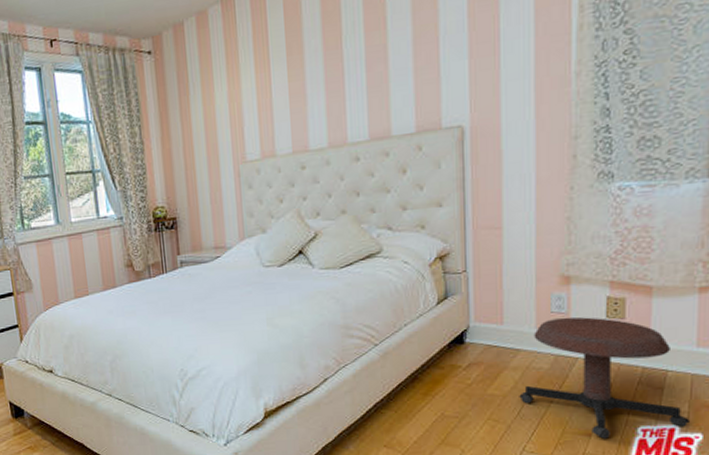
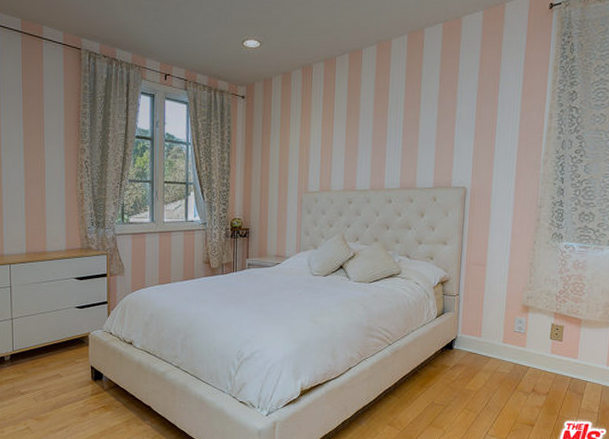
stool: present [519,316,690,439] -> none [487,336,599,429]

